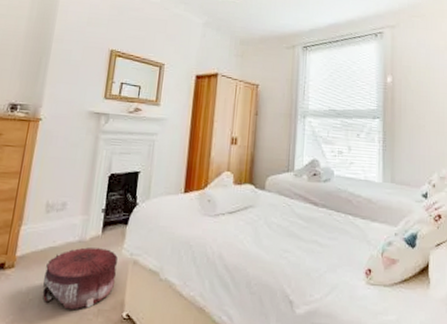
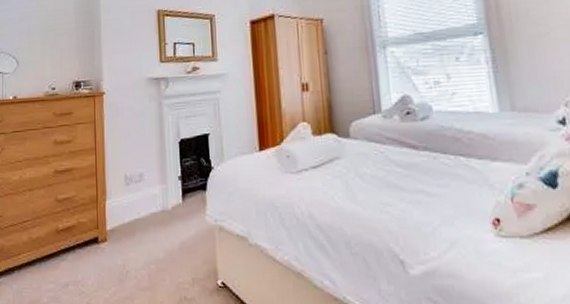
pouf: present [42,247,118,310] -> none [135,217,205,280]

